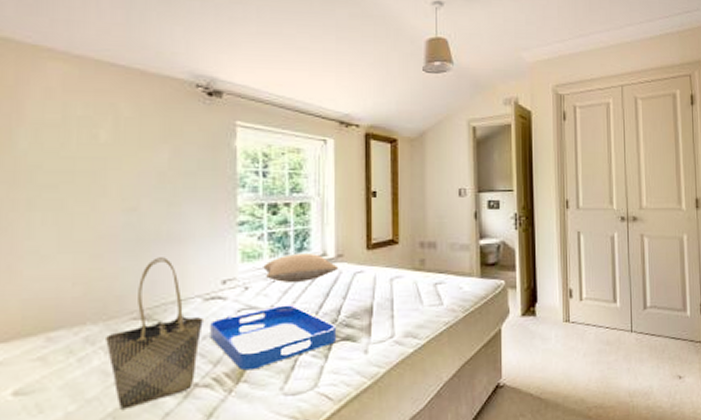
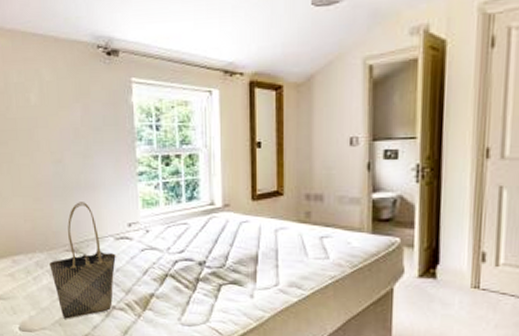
serving tray: present [210,305,337,371] -> none [121,248,225,301]
pillow: present [263,254,339,282] -> none [160,203,226,228]

